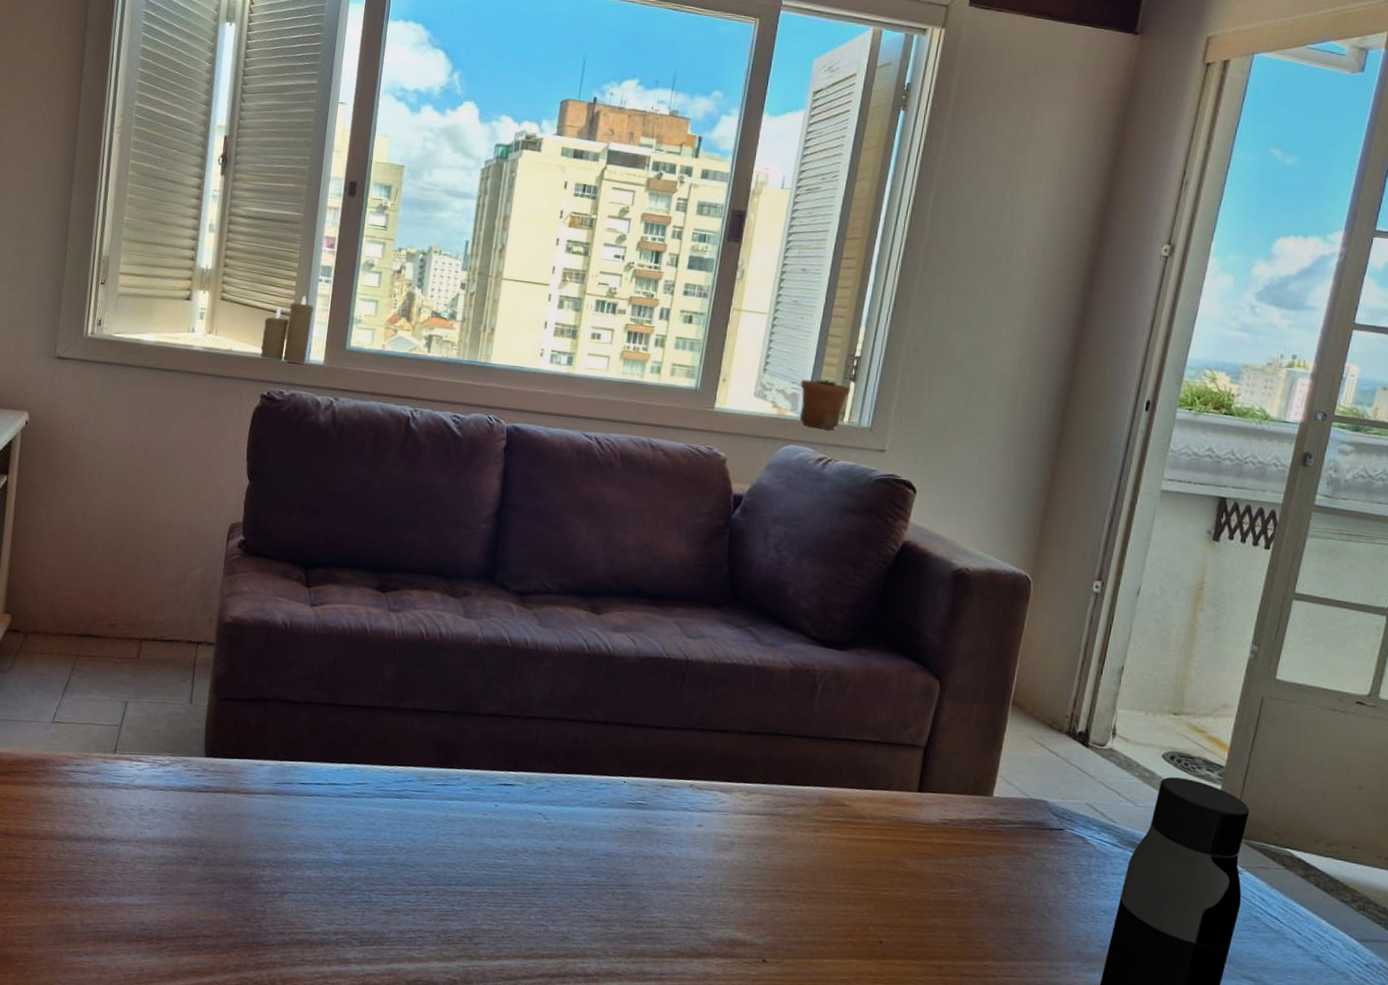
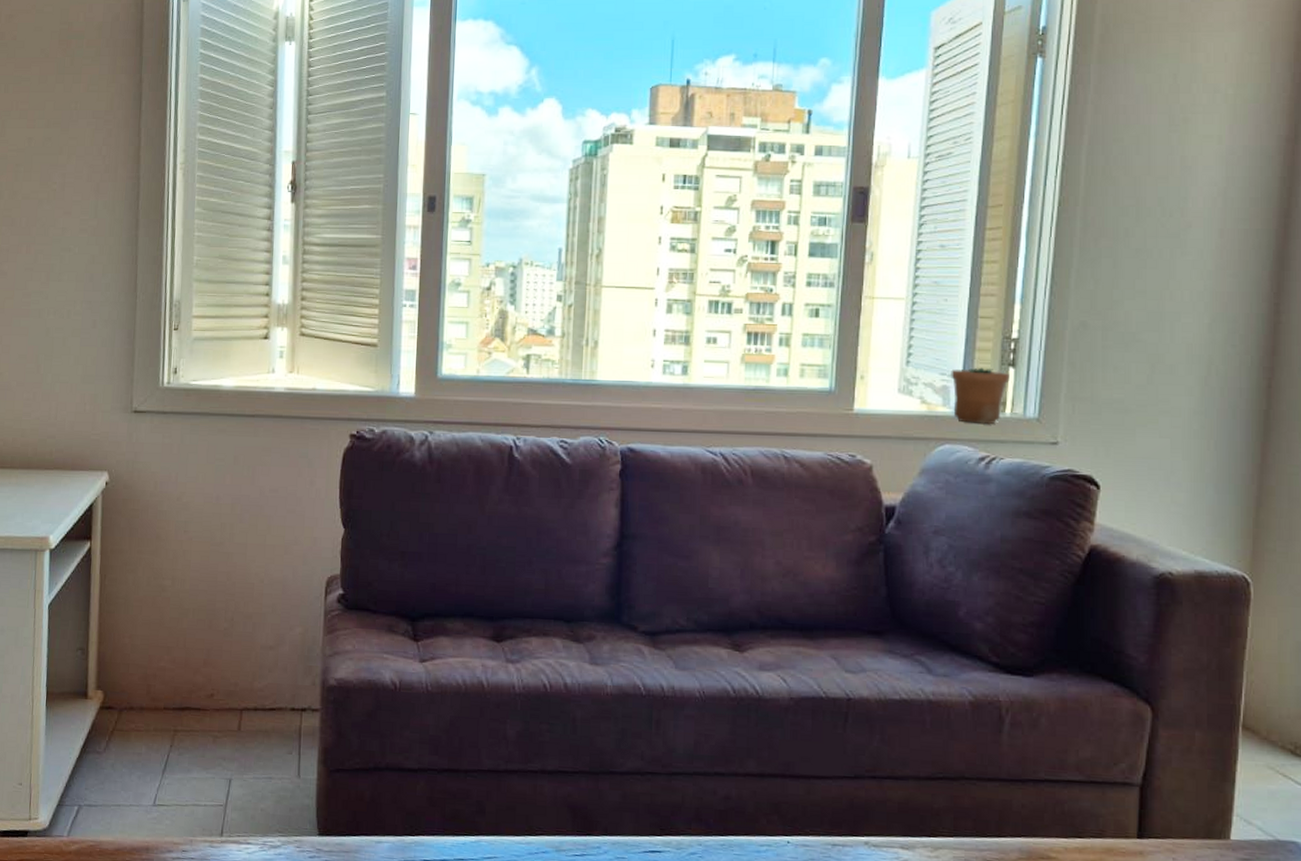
candle: present [260,295,314,364] -> none [346,323,399,397]

